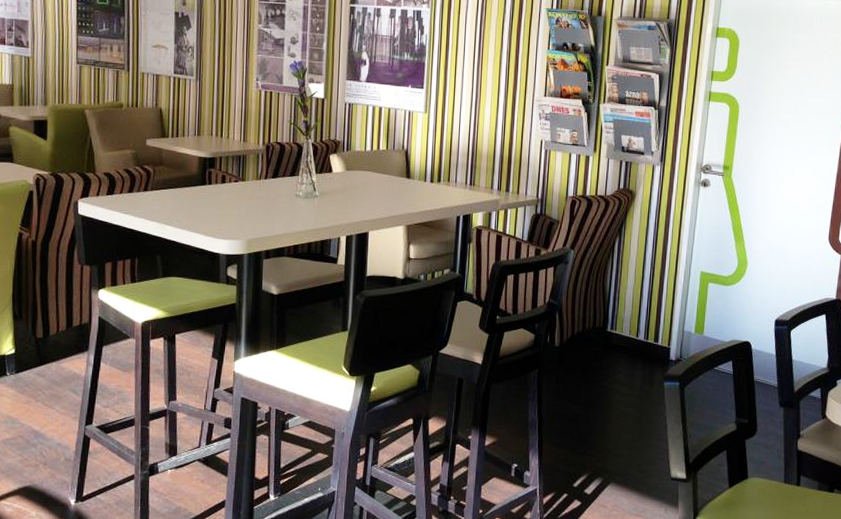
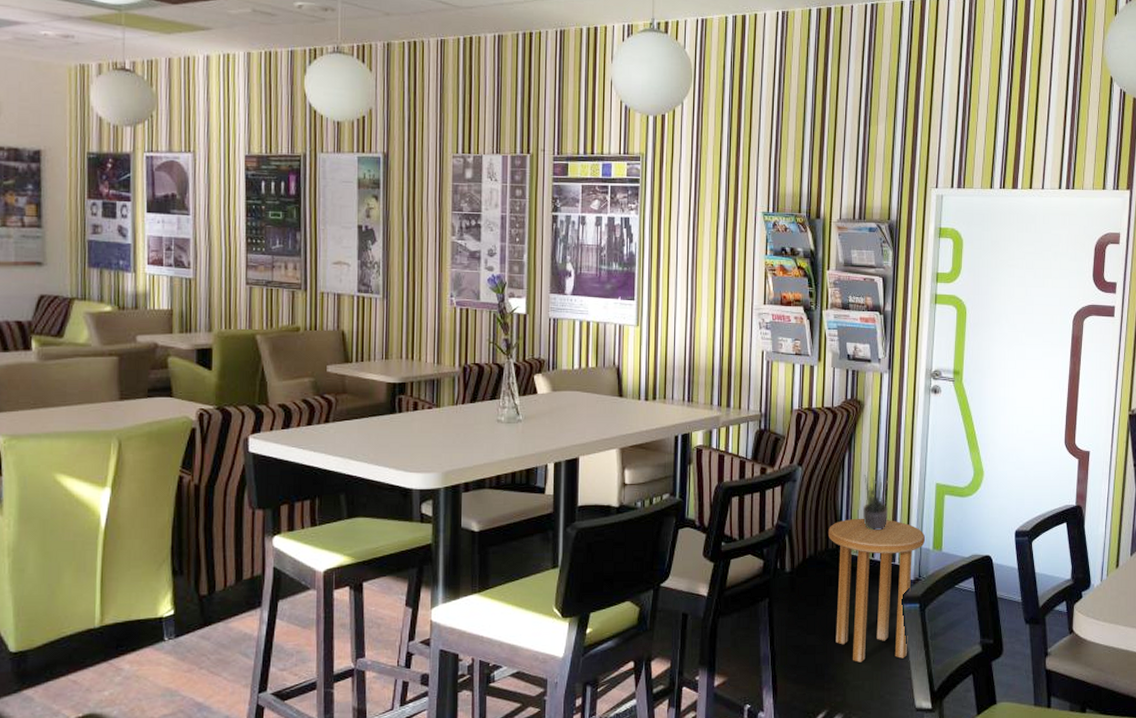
side table: none [596,300,689,433] -> present [828,518,926,662]
potted plant: none [629,256,655,313] -> present [862,469,889,531]

